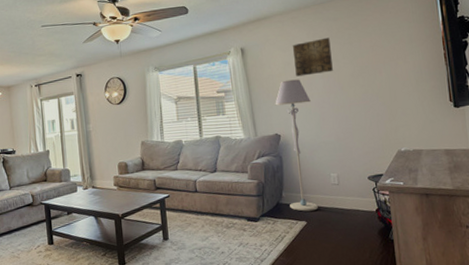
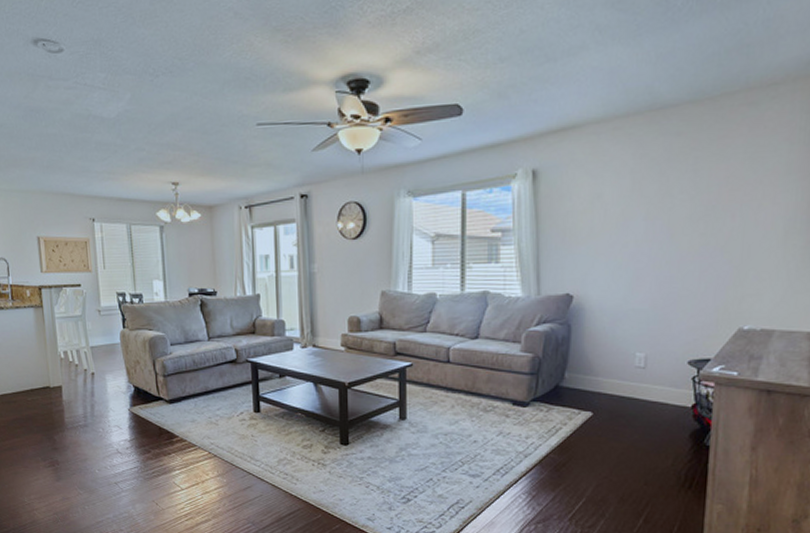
floor lamp: present [275,79,319,212] -> none [571,219,623,400]
wall art: present [292,37,333,77] -> none [607,160,666,216]

